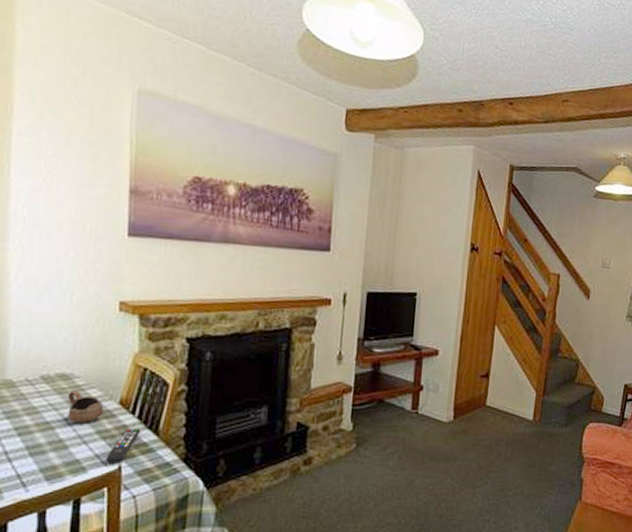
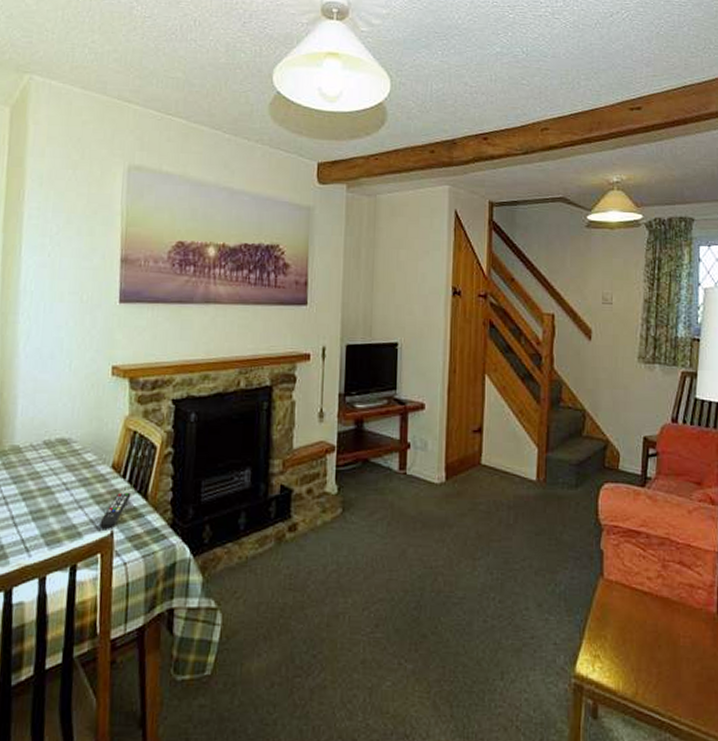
cup: present [67,390,104,423] -> none [66,455,98,488]

